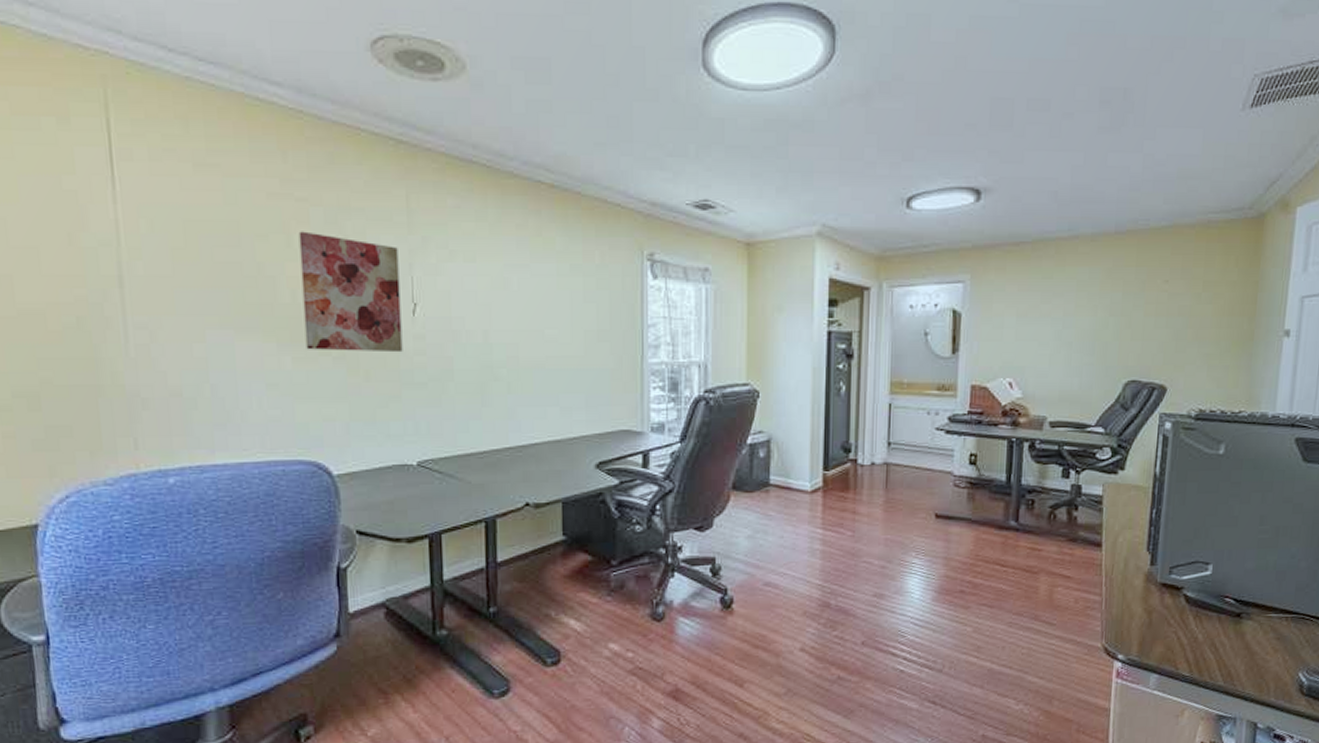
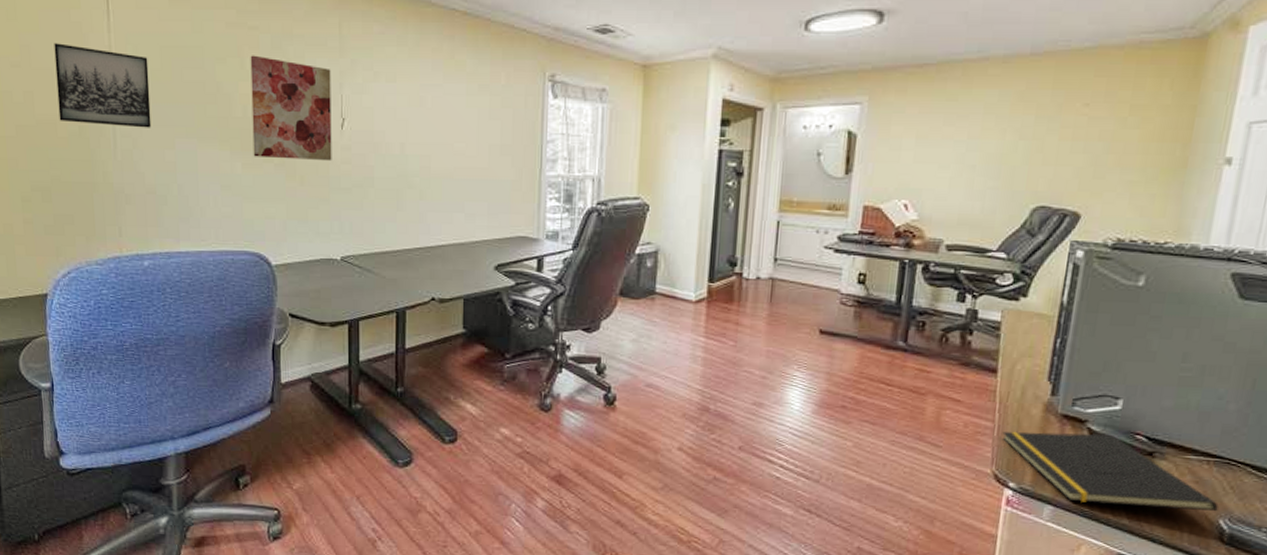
wall art: none [40,216,174,318] -> present [54,43,152,128]
notepad: none [1109,600,1297,668] -> present [1002,431,1218,512]

